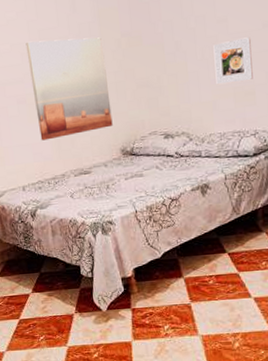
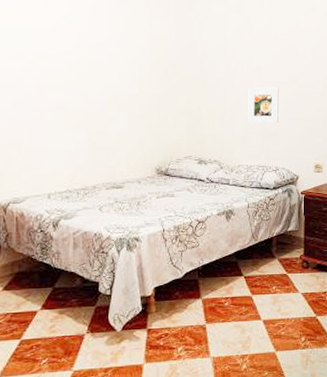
wall art: present [25,37,113,141] -> none [74,51,152,150]

